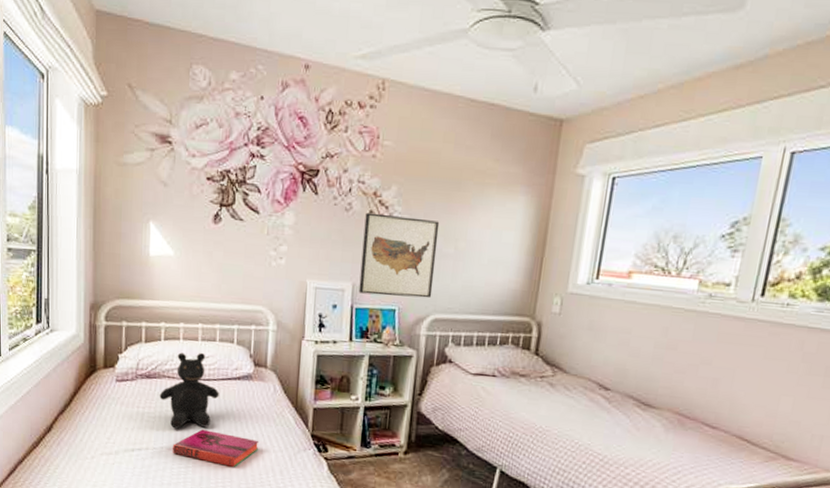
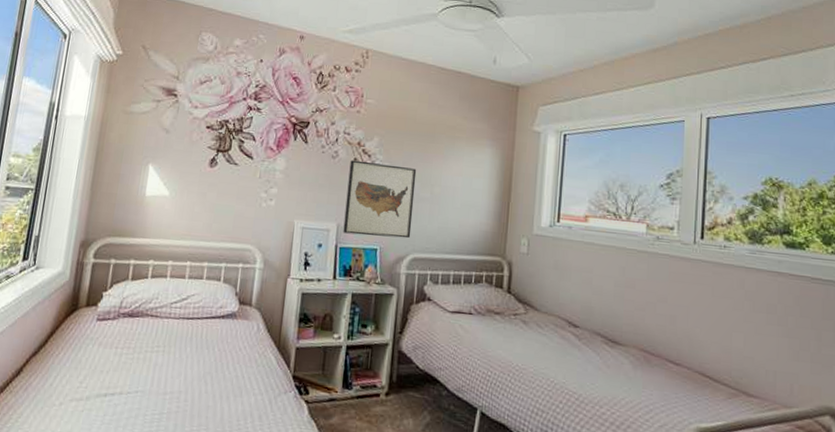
teddy bear: present [159,352,219,429] -> none [140,290,202,371]
hardback book: present [173,429,258,467] -> none [148,371,238,413]

